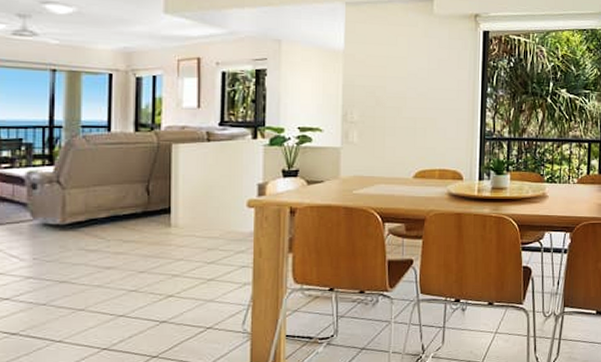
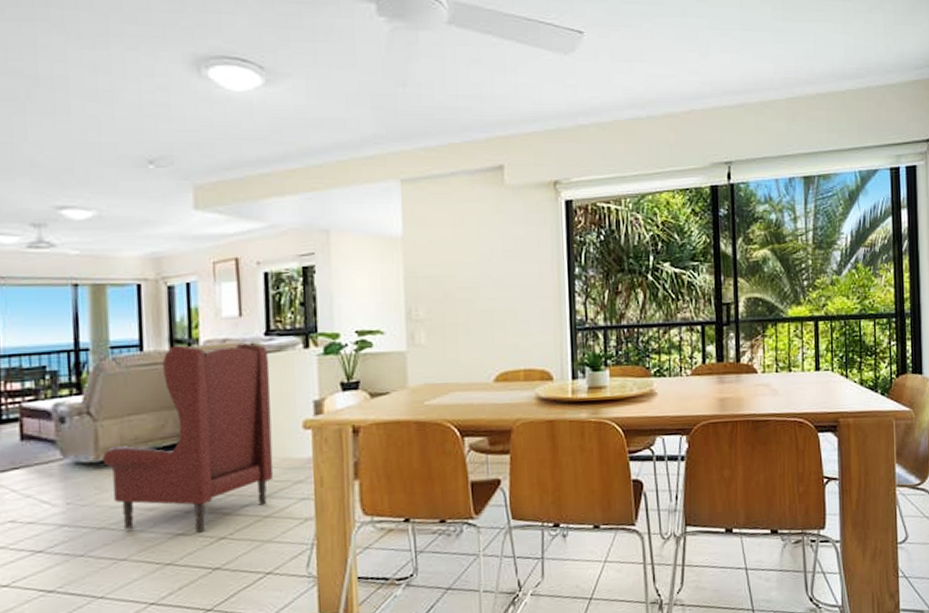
armchair: none [67,129,221,290] -> present [101,344,274,533]

